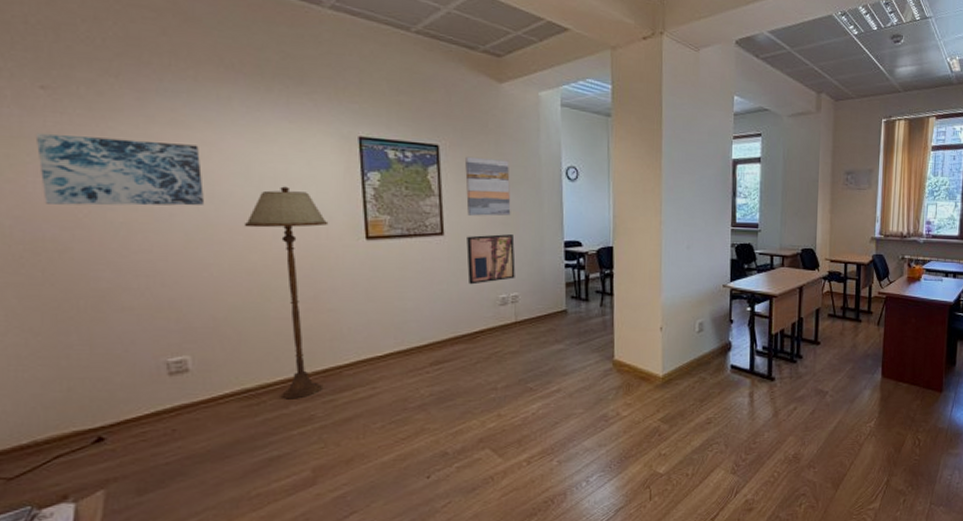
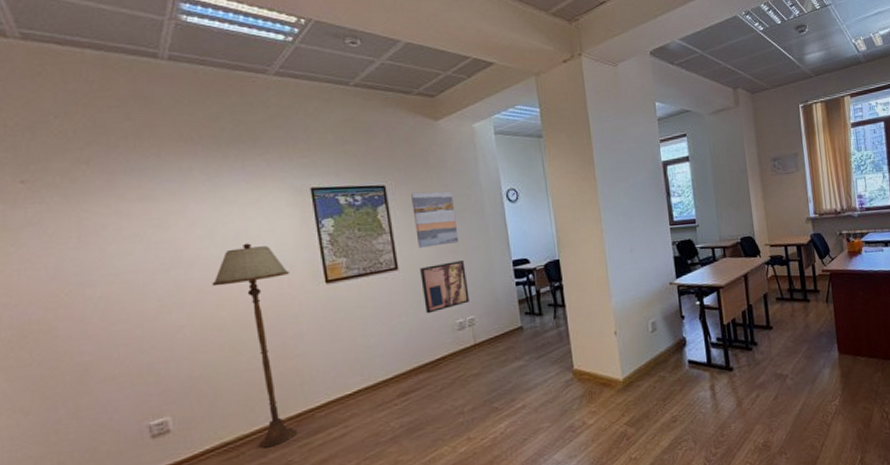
wall art: present [35,132,204,206] -> none [17,216,173,289]

